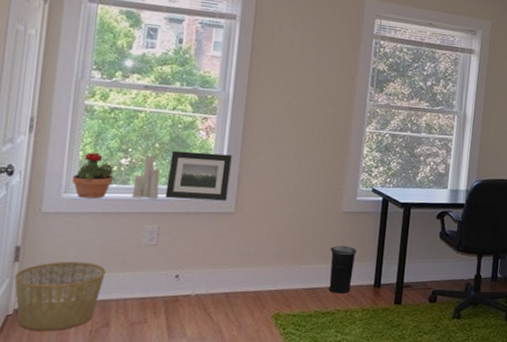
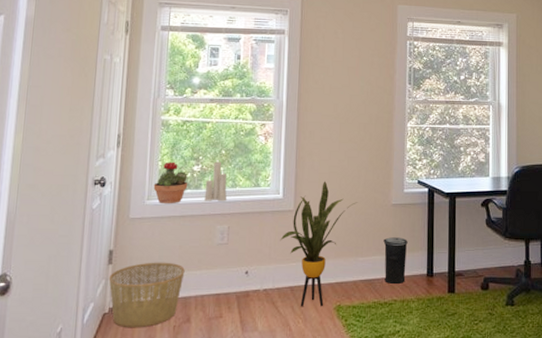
picture frame: present [165,150,232,201] -> none [232,155,289,200]
house plant: none [217,183,306,315] -> present [280,181,358,307]

